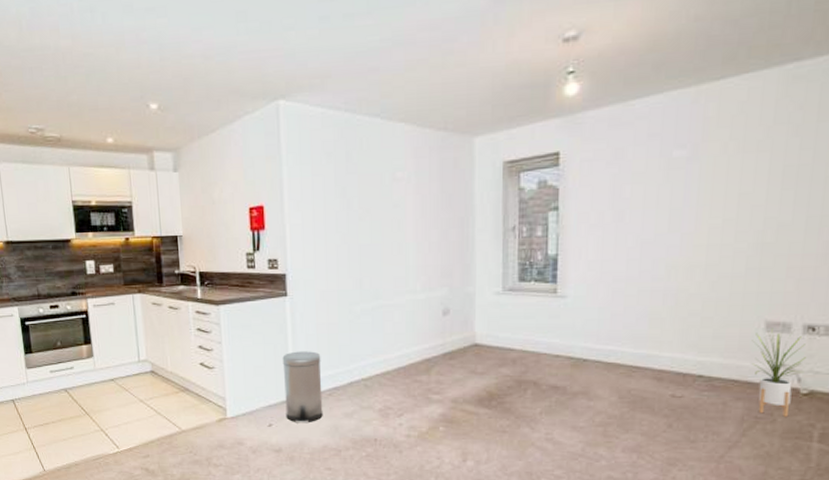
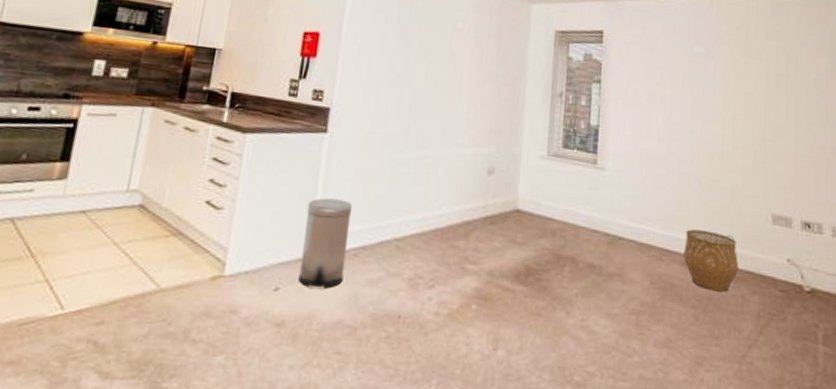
basket: none [656,345,722,401] -> present [683,229,739,292]
house plant: present [751,328,806,417] -> none [762,221,805,315]

